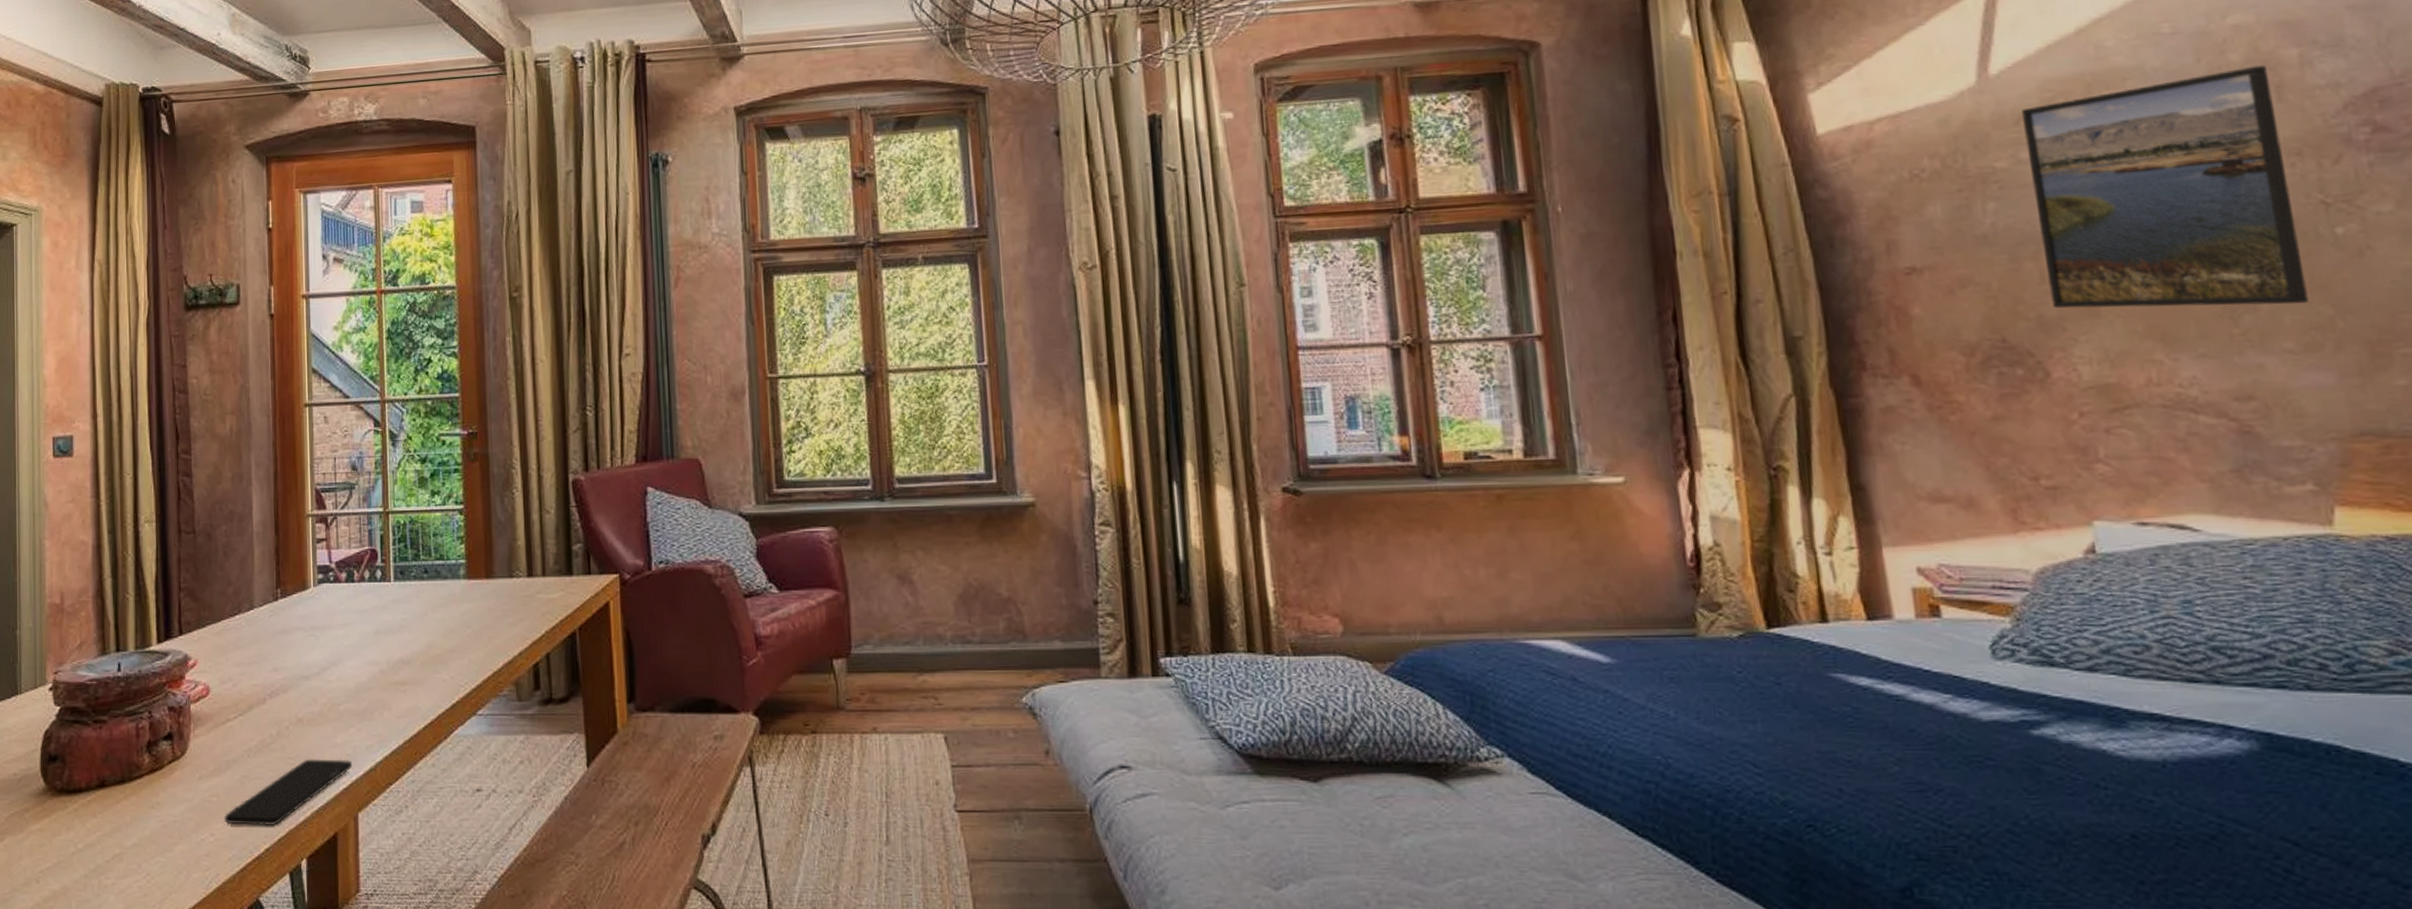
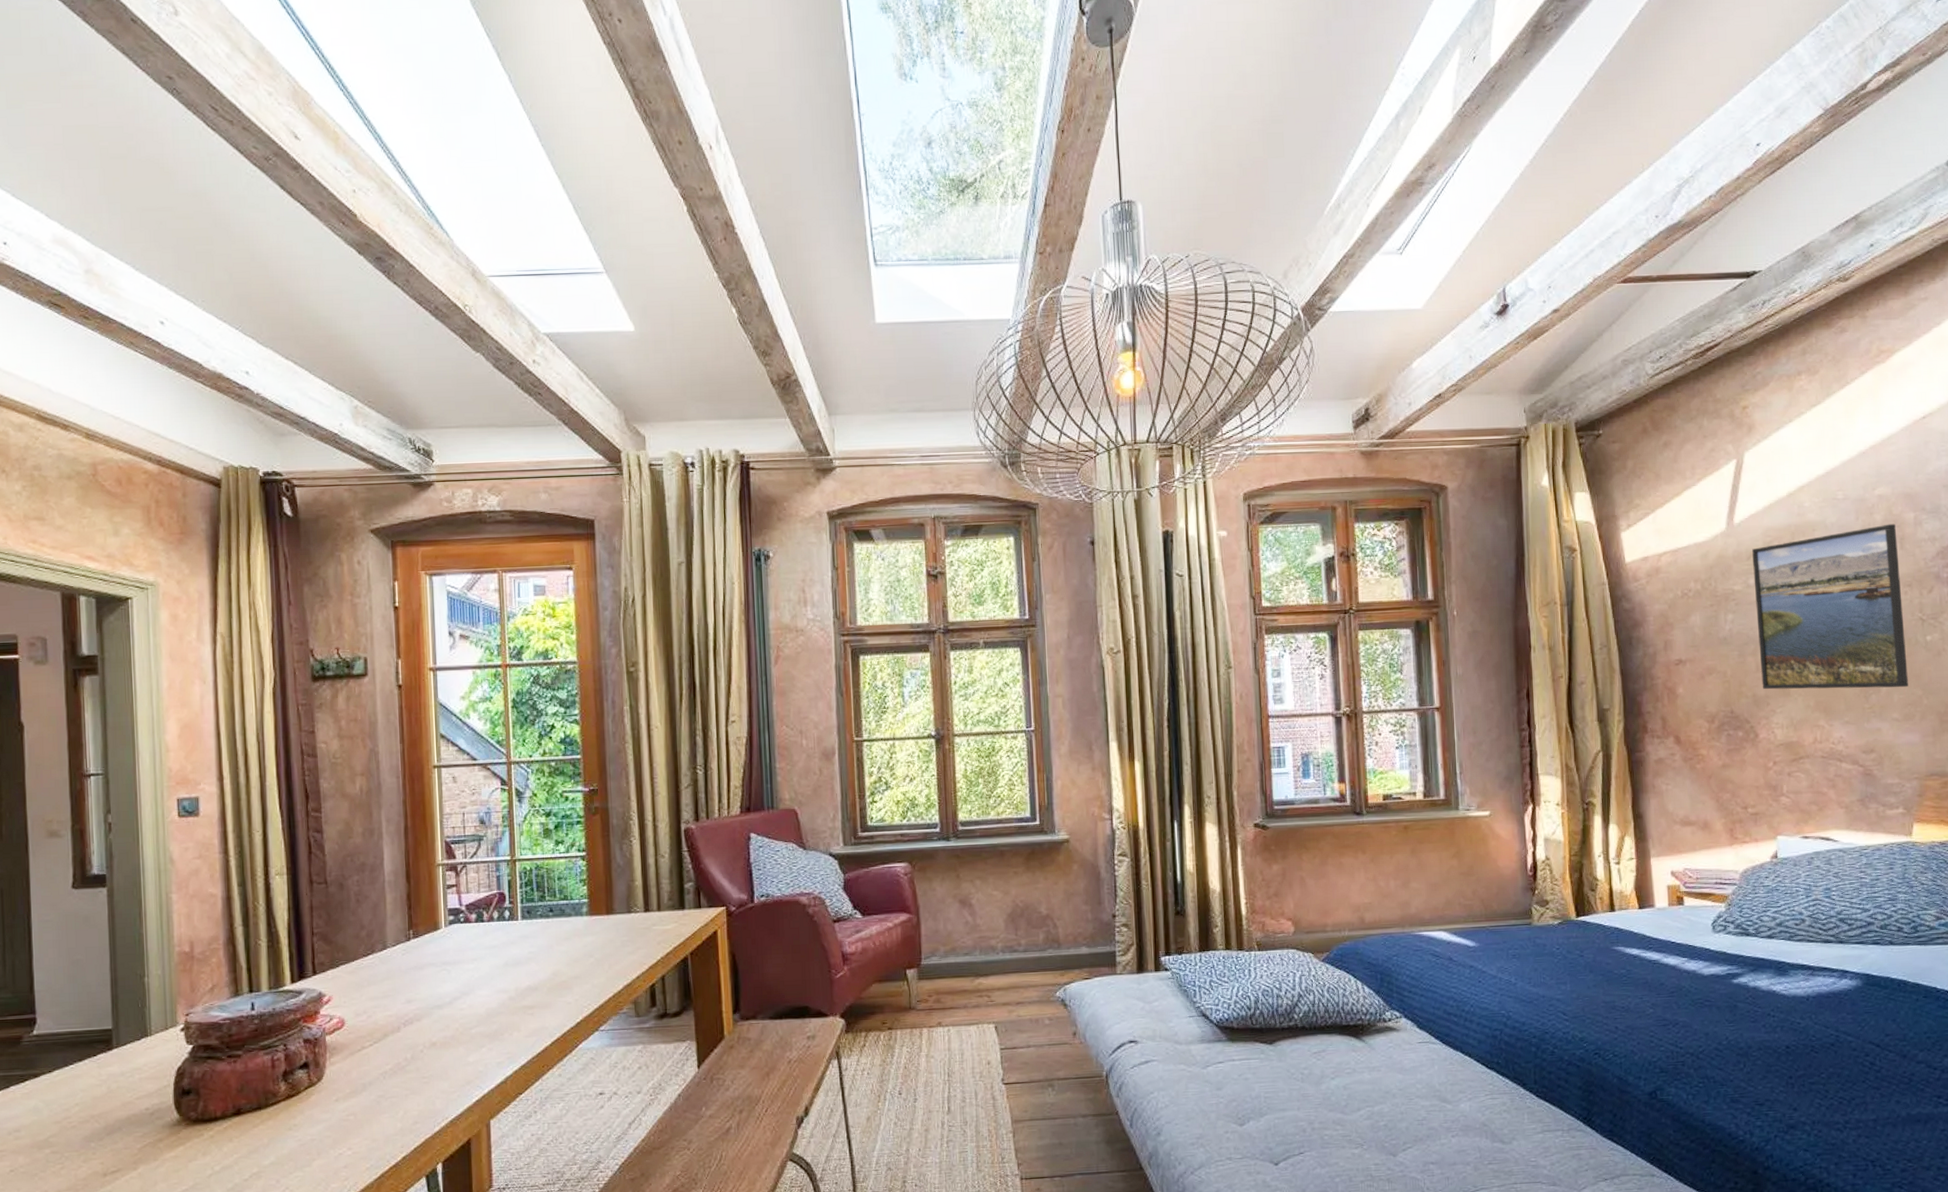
smartphone: present [225,759,353,825] -> none [362,1075,485,1139]

